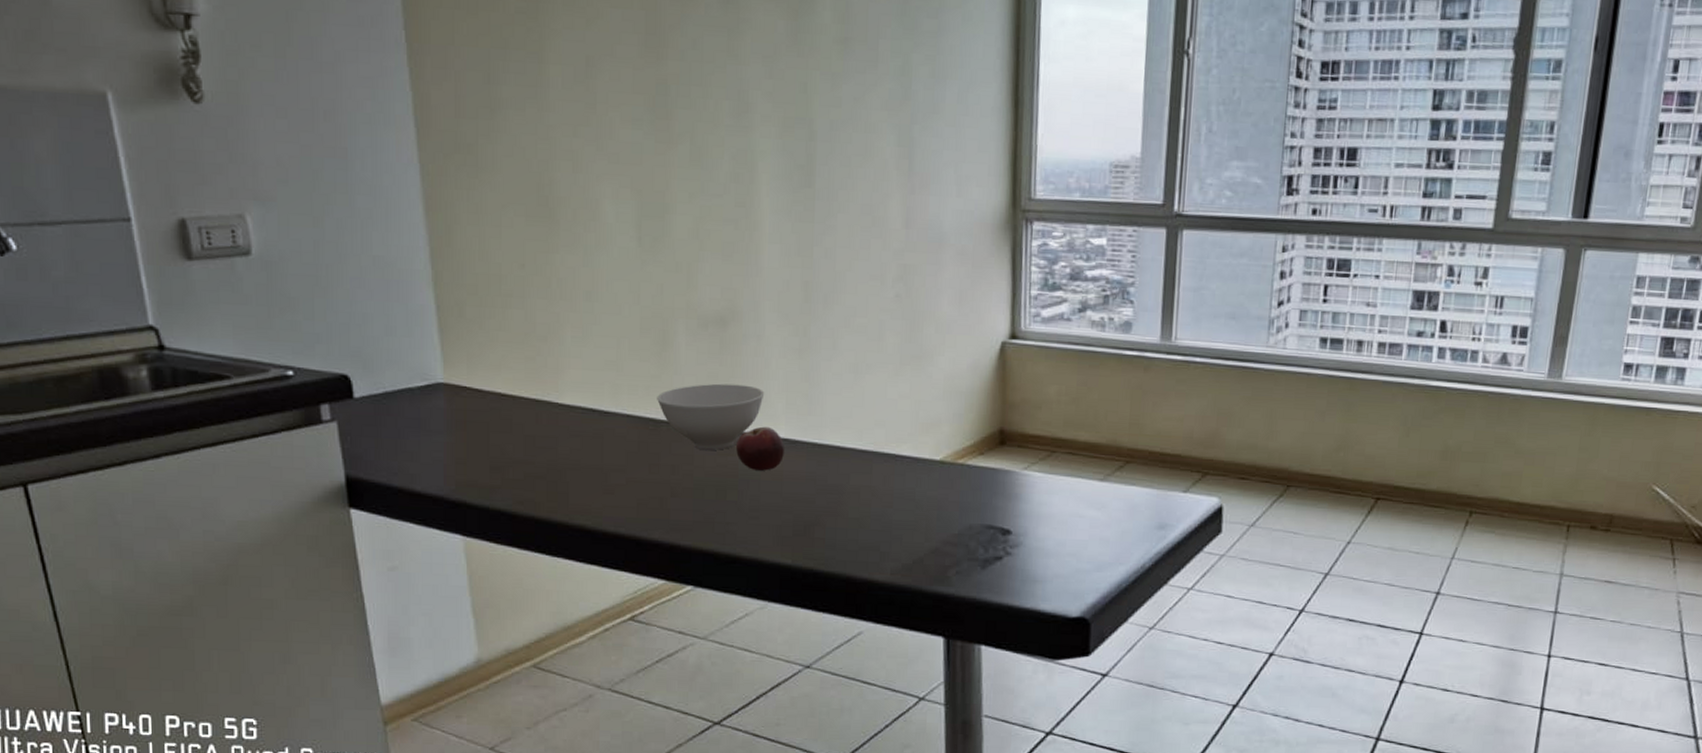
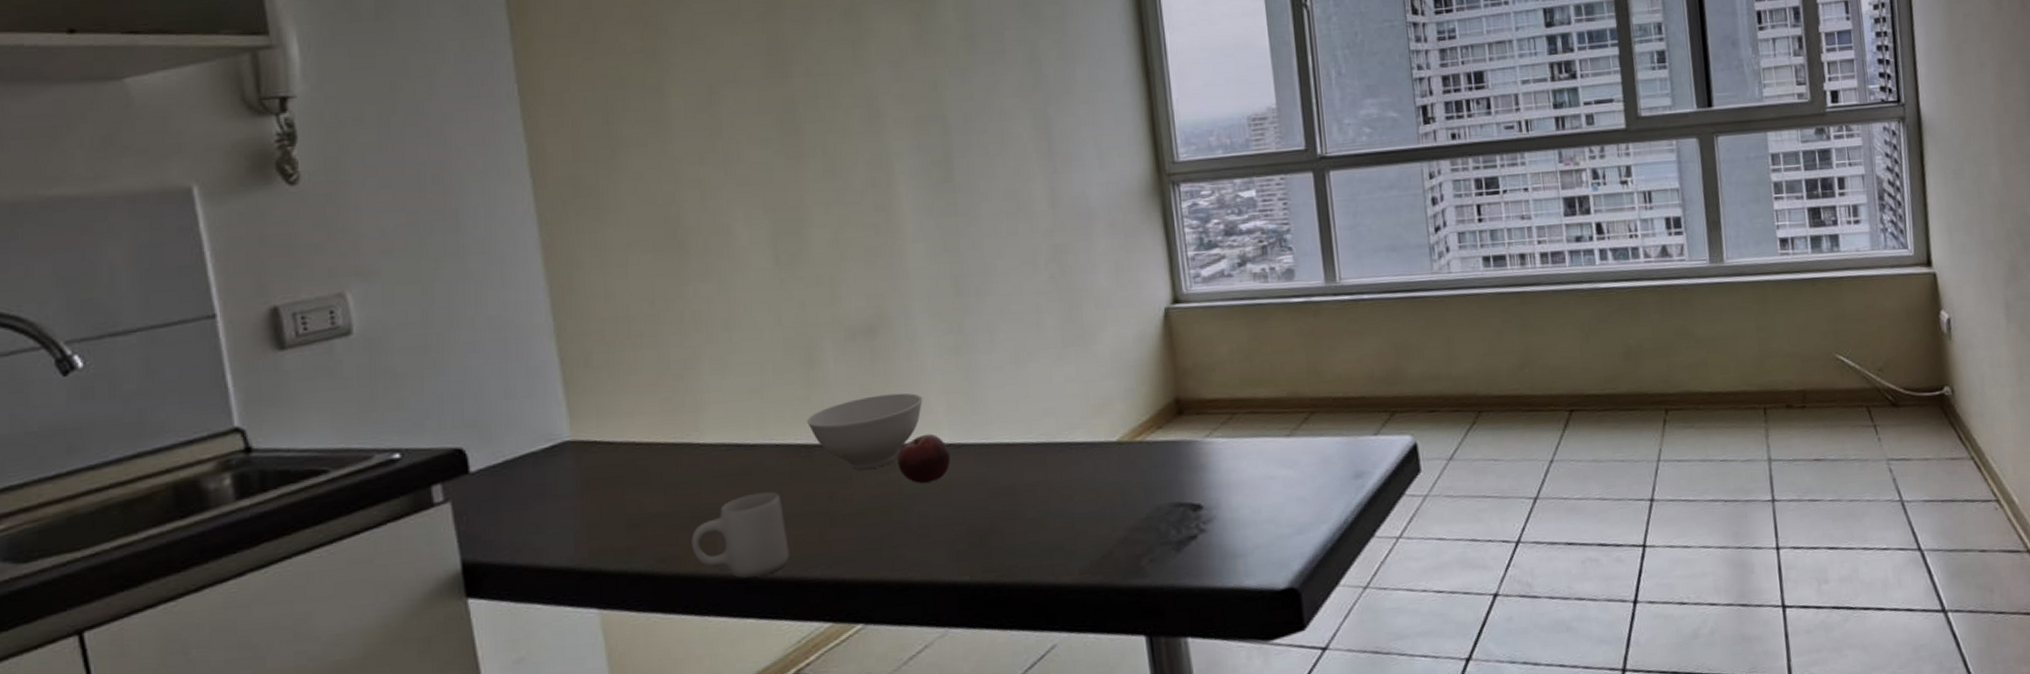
mug: none [546,455,632,530] -> present [691,491,789,578]

